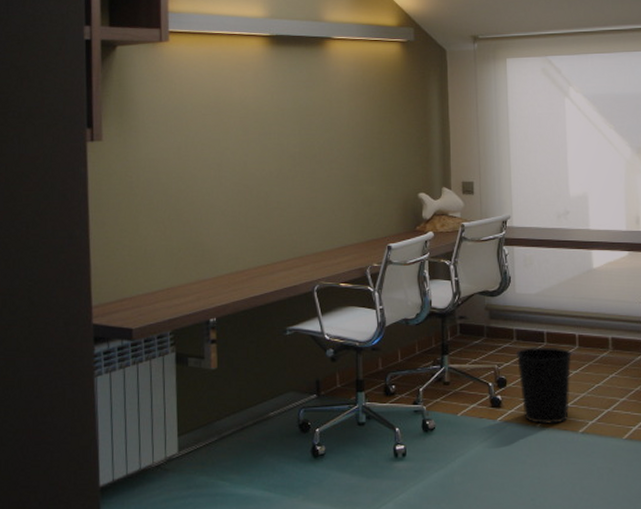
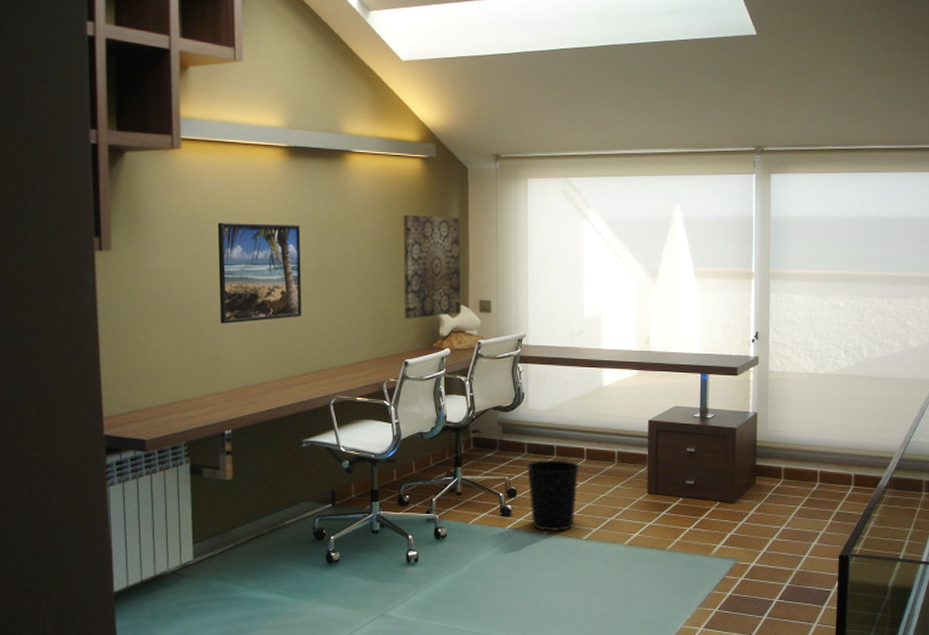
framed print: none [203,110,285,211] -> present [217,223,302,324]
wall art: none [383,98,444,203] -> present [403,215,462,319]

